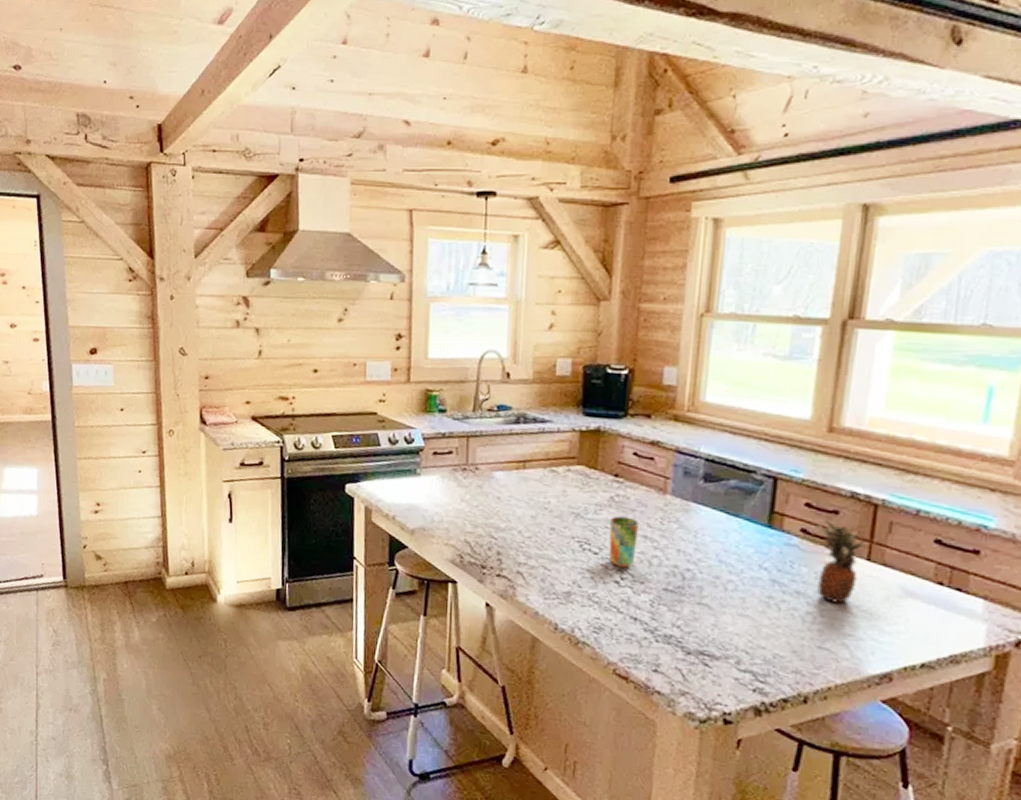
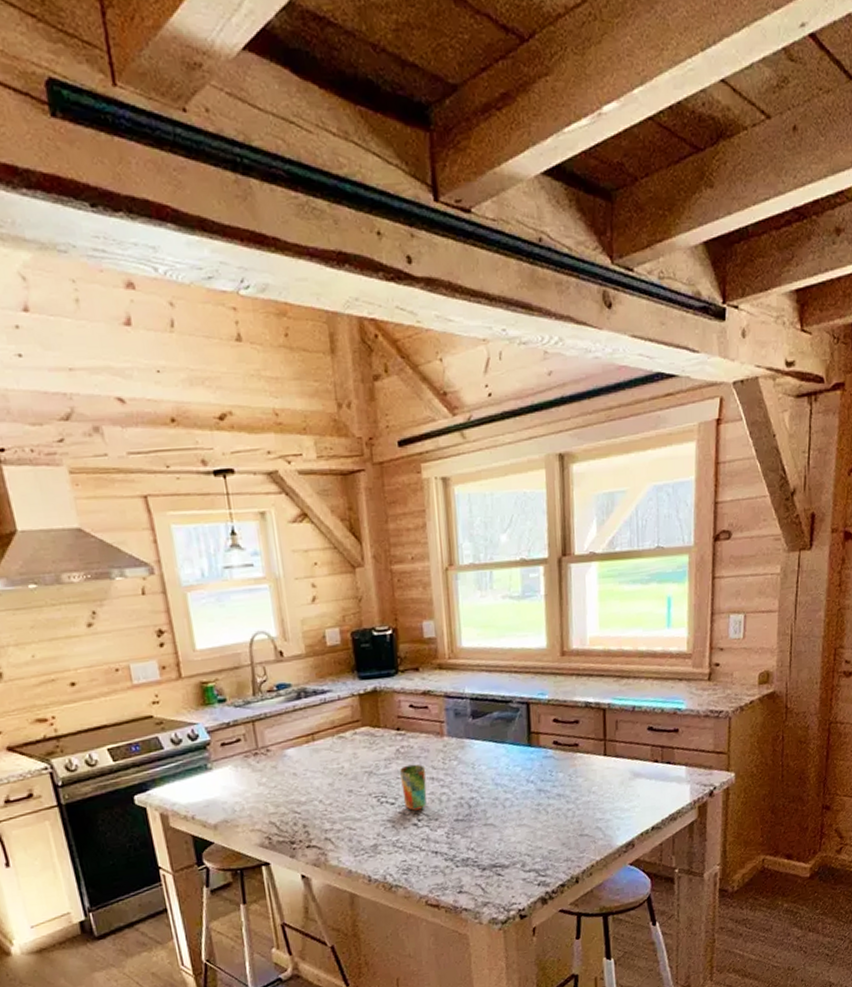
fruit: present [814,518,870,604] -> none [563,729,603,797]

